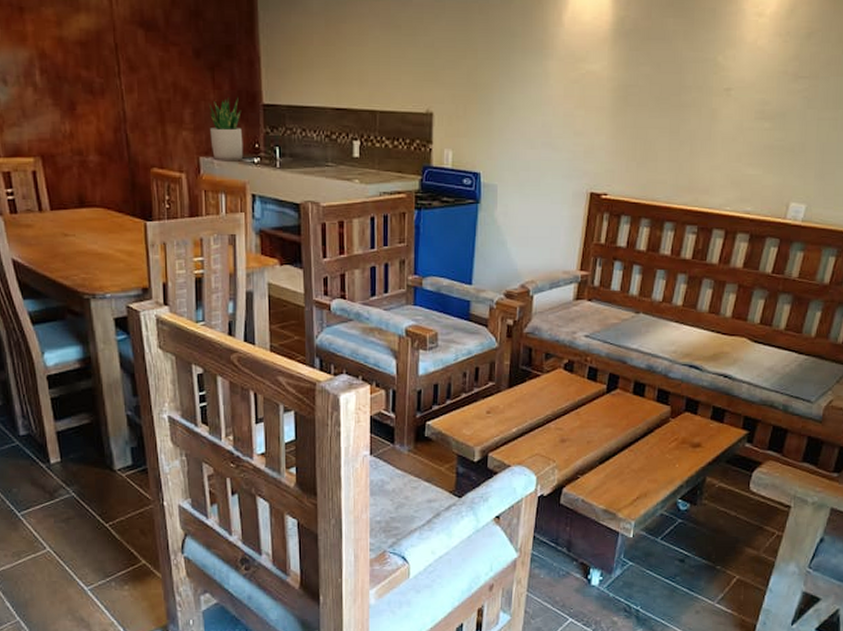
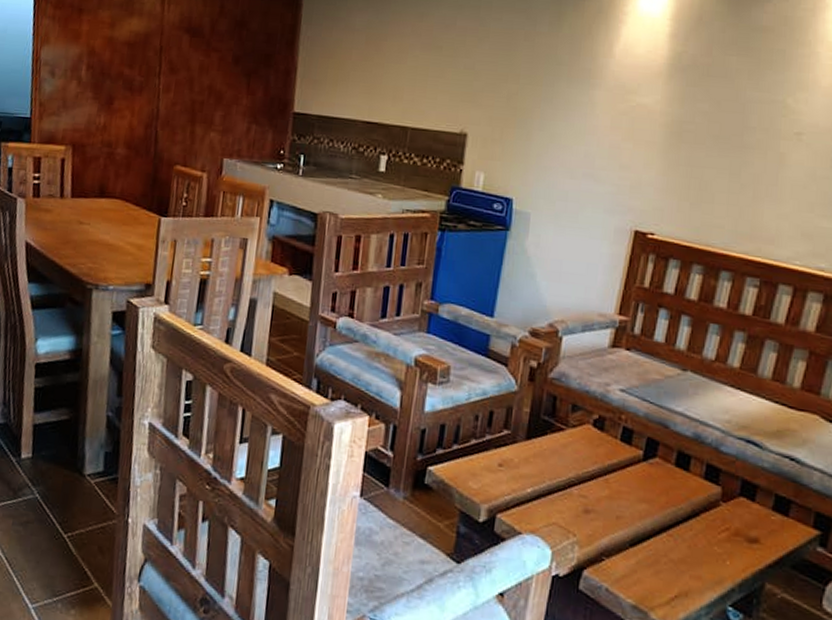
planter: present [210,97,244,161] -> none [236,103,271,166]

